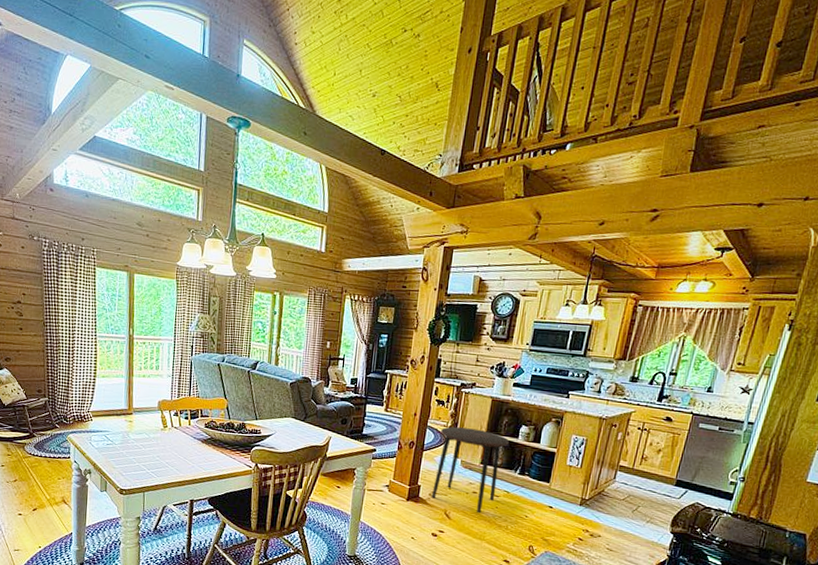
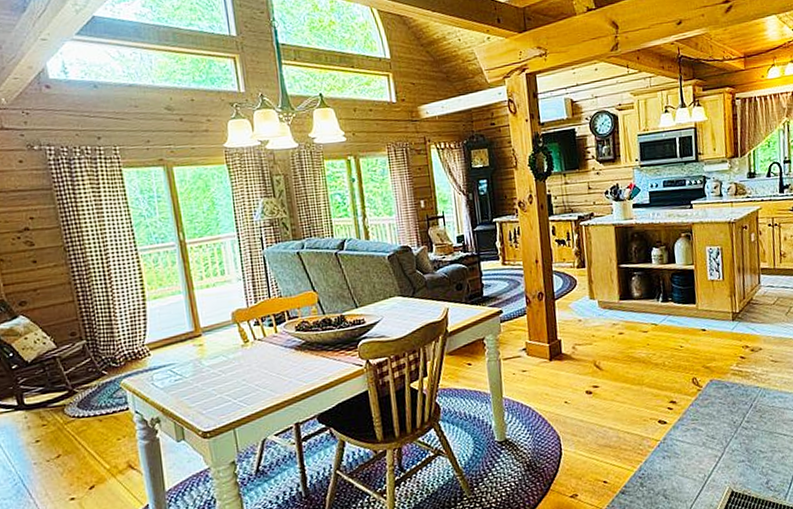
side table: present [432,426,510,513] -> none [568,262,645,355]

